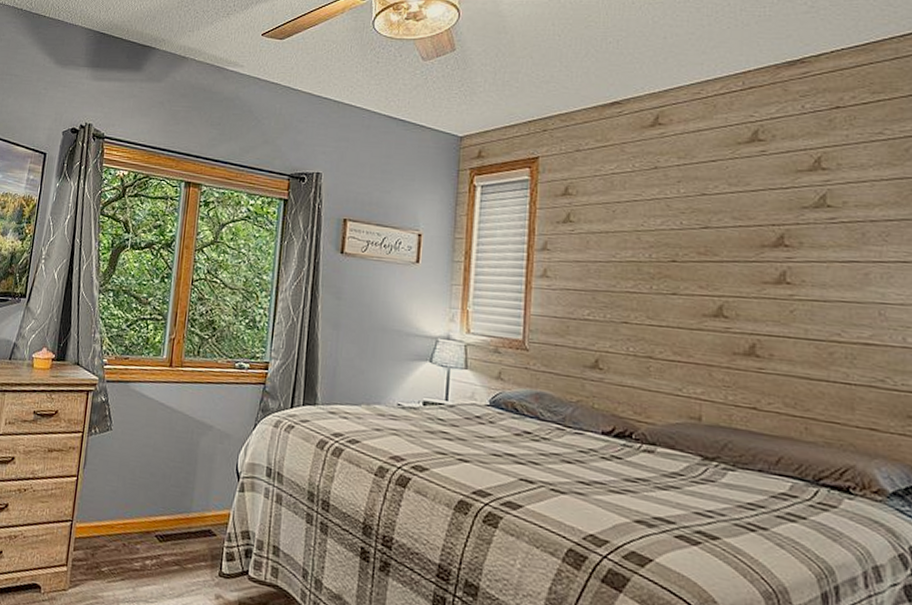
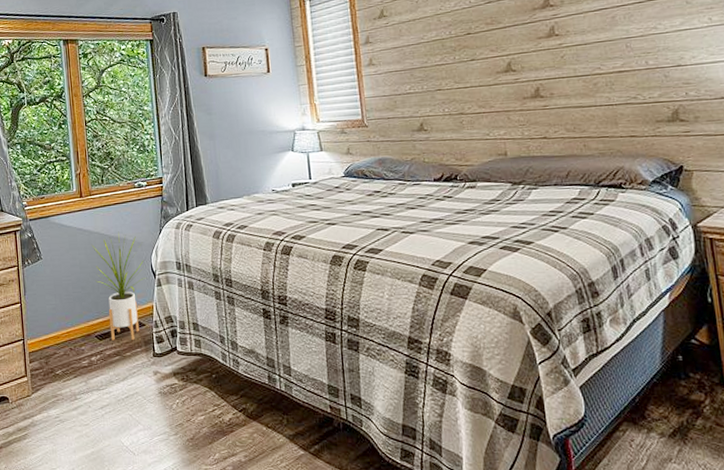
house plant: none [168,416,229,550] -> present [91,231,146,341]

